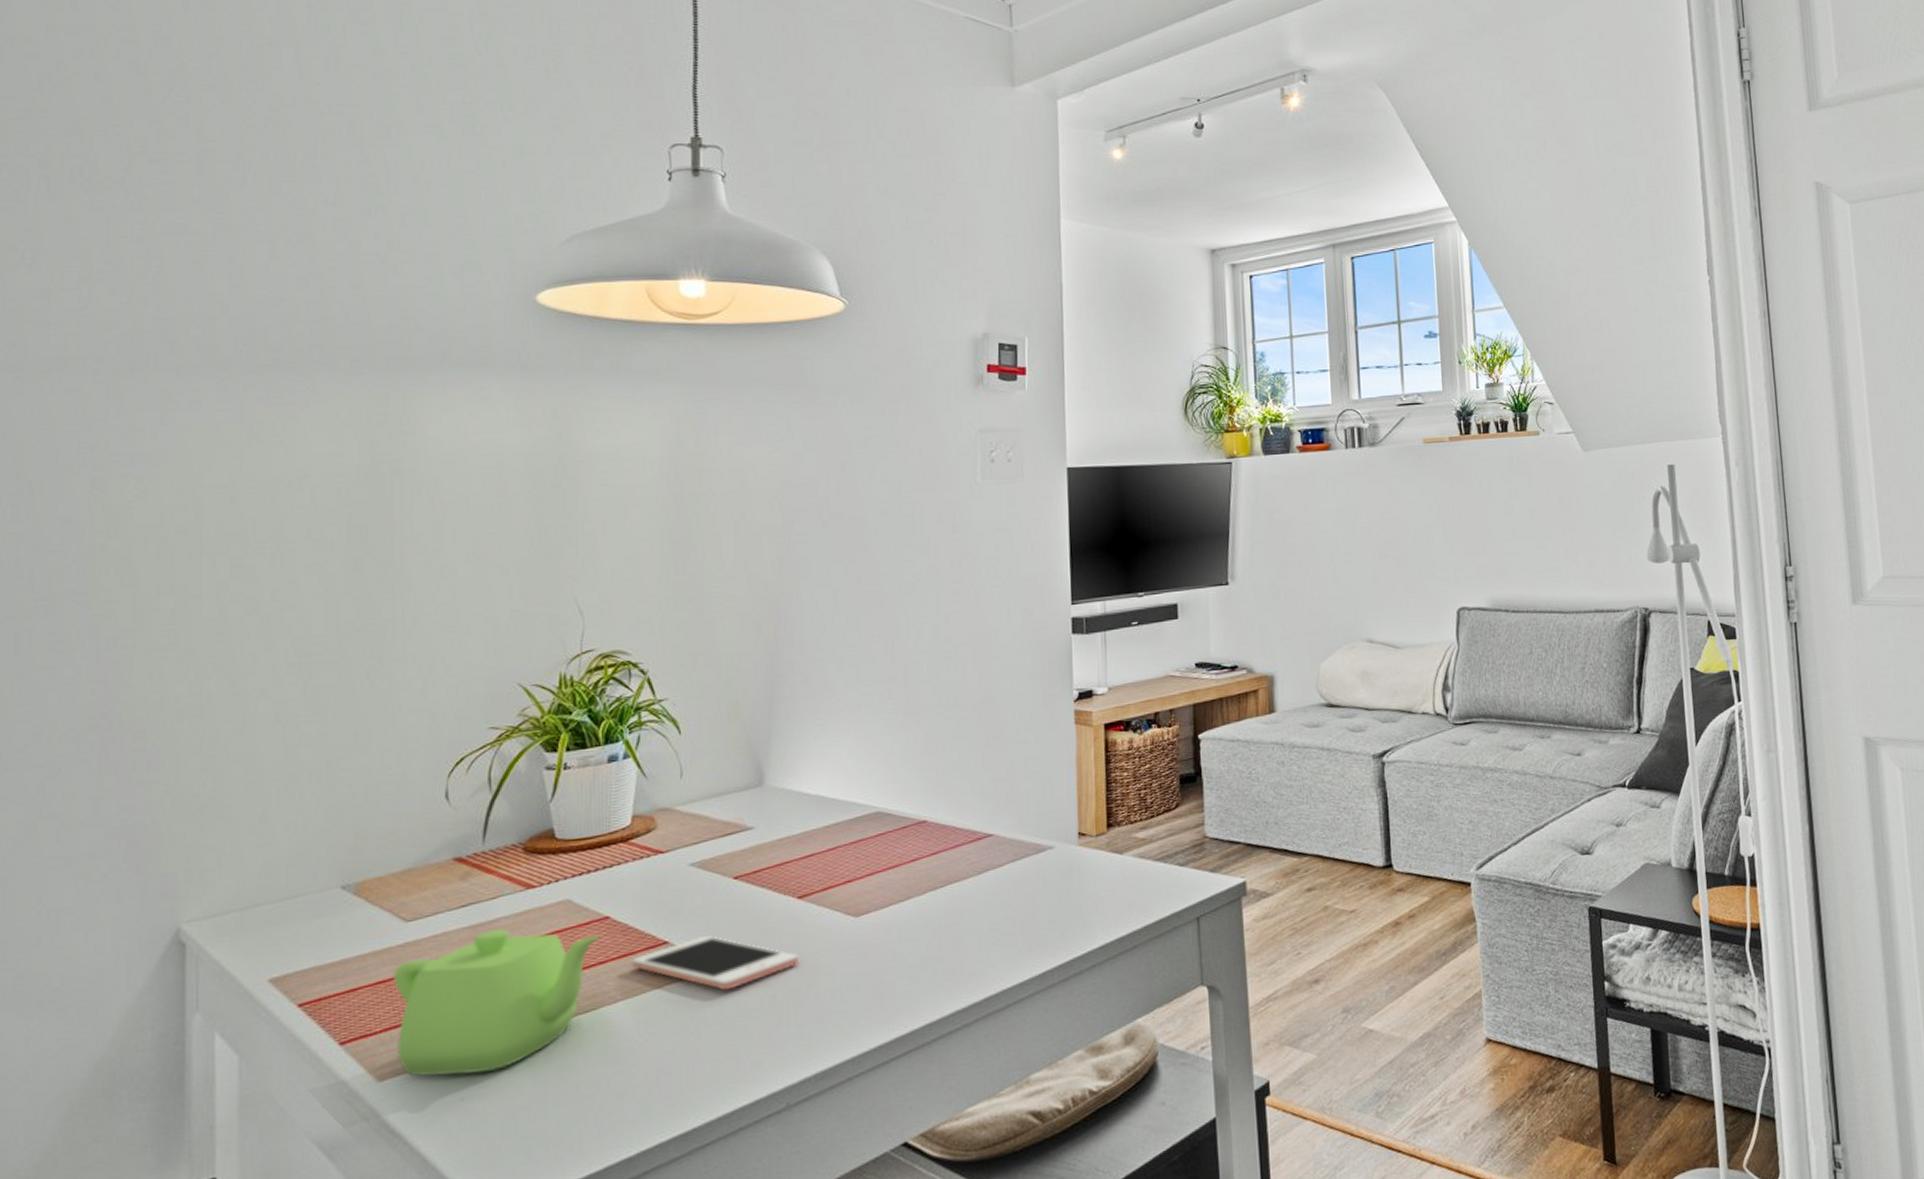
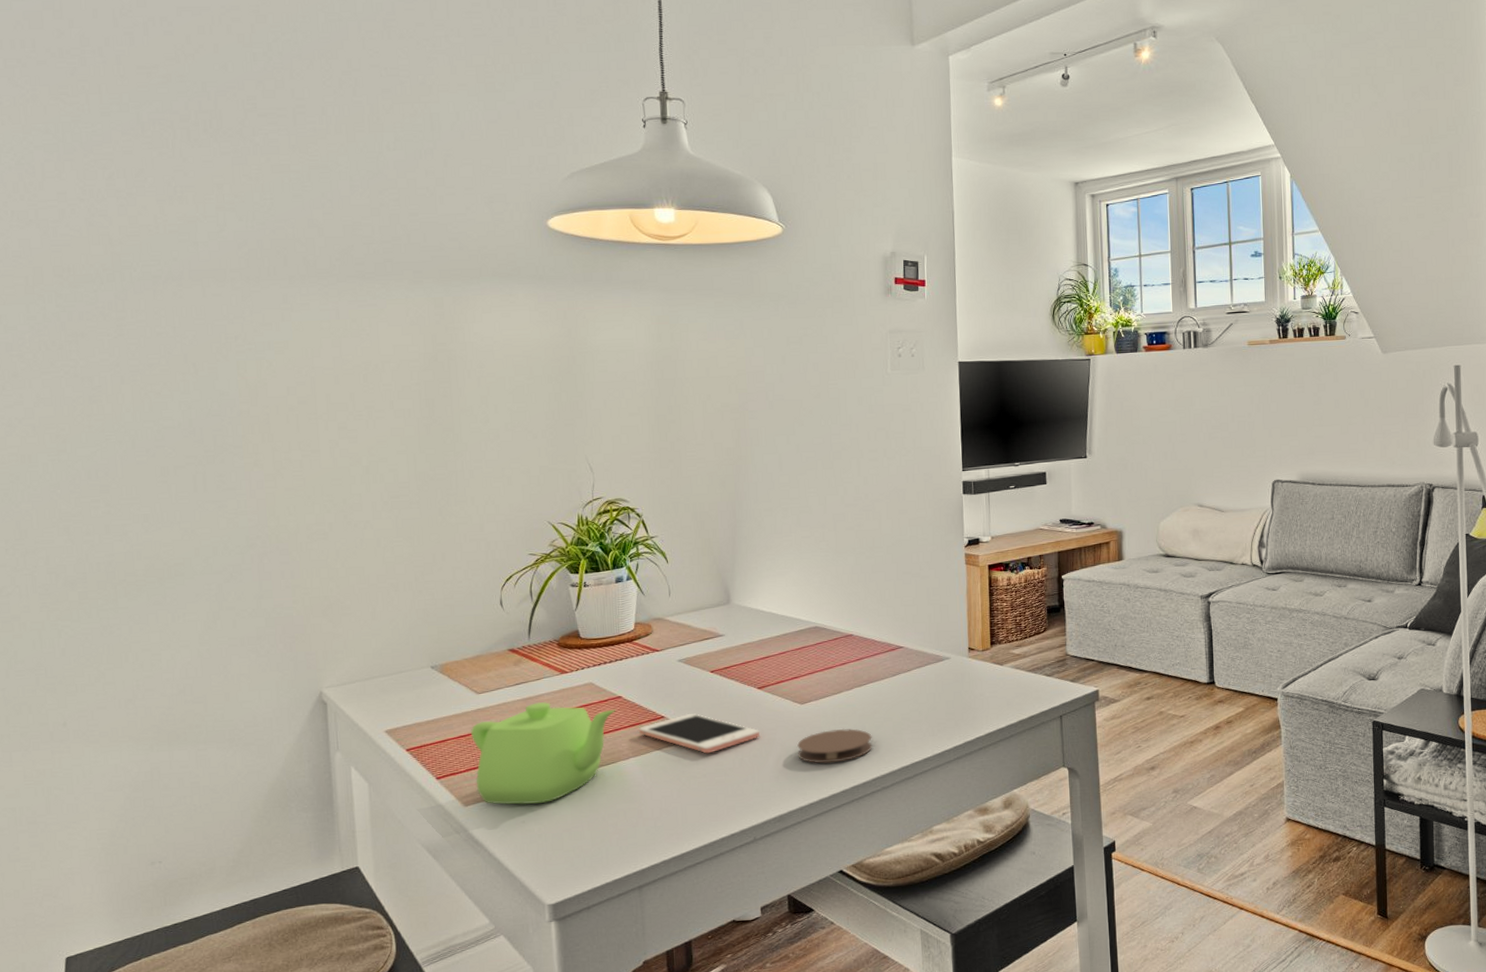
coaster: none [849,947,951,996] -> present [797,728,873,764]

